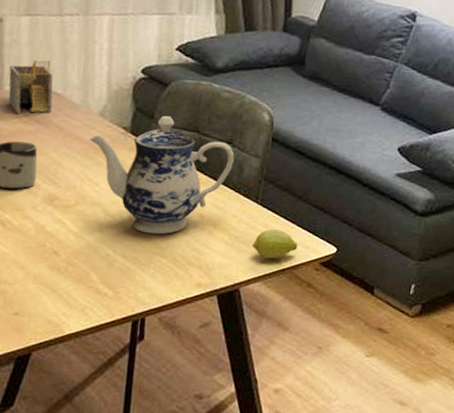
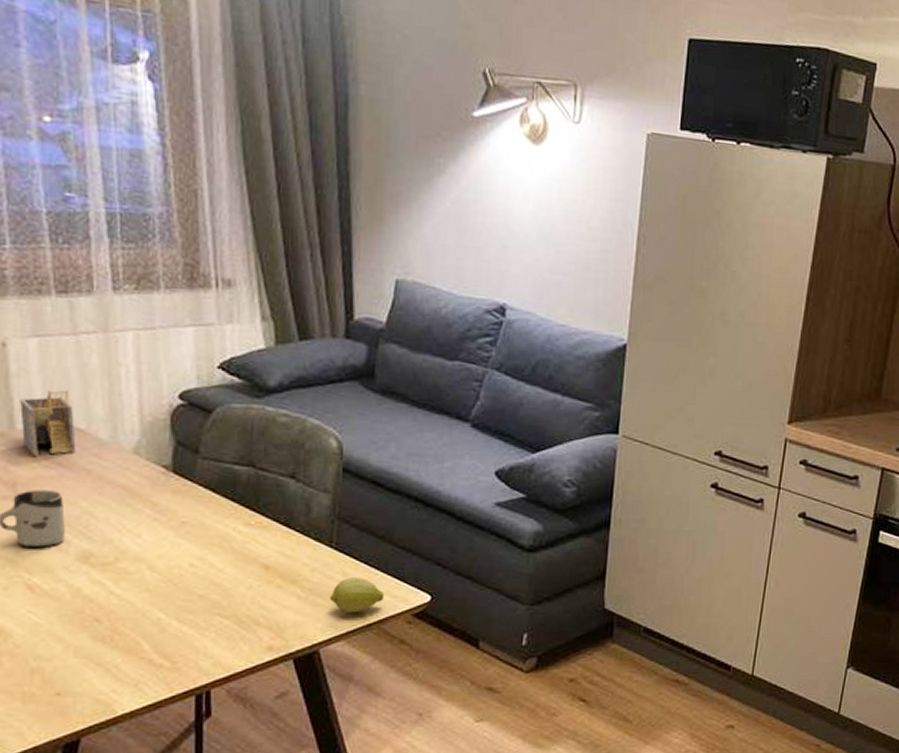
teapot: present [89,115,235,235] -> none [124,448,299,591]

